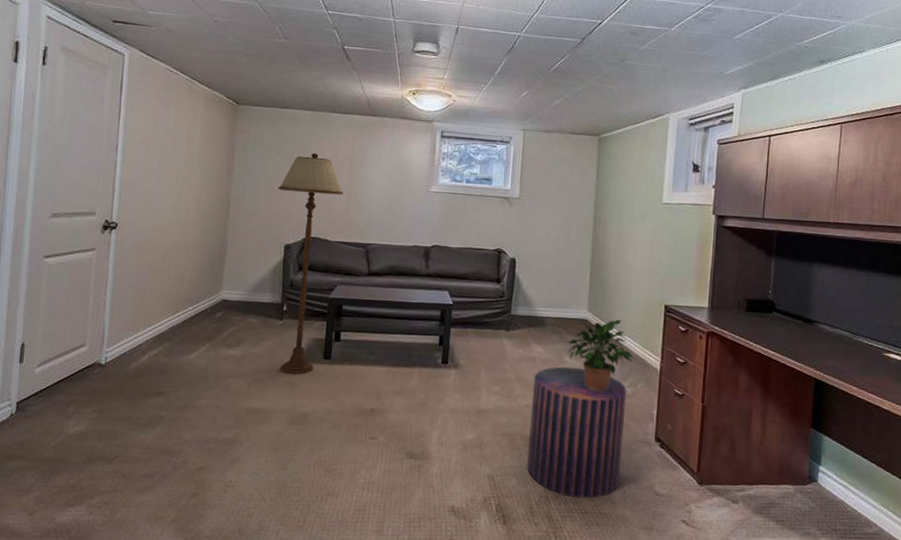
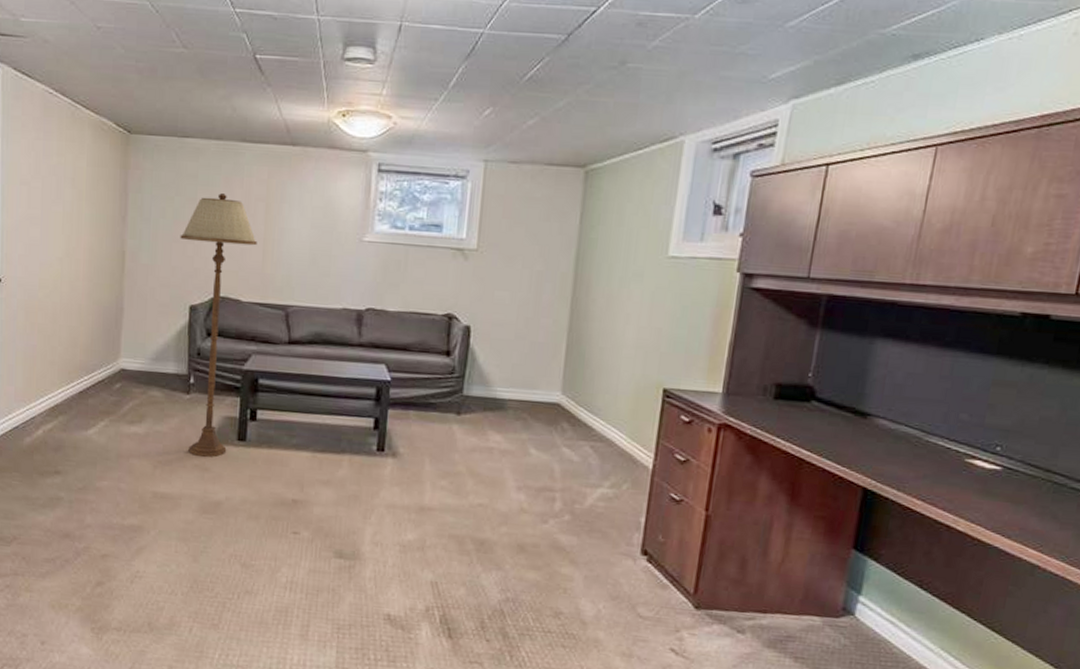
stool: present [526,366,627,499] -> none [478,460,608,616]
potted plant: present [565,319,634,392] -> none [530,404,619,493]

